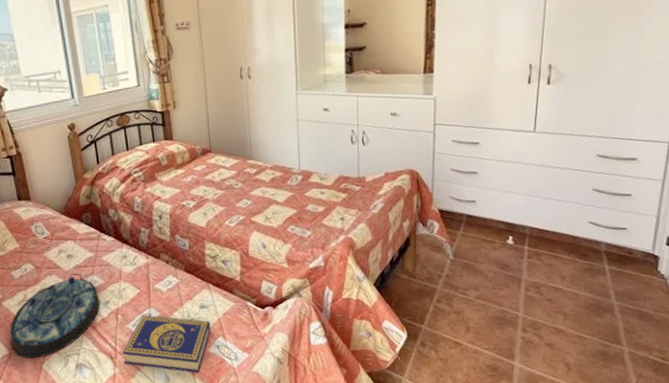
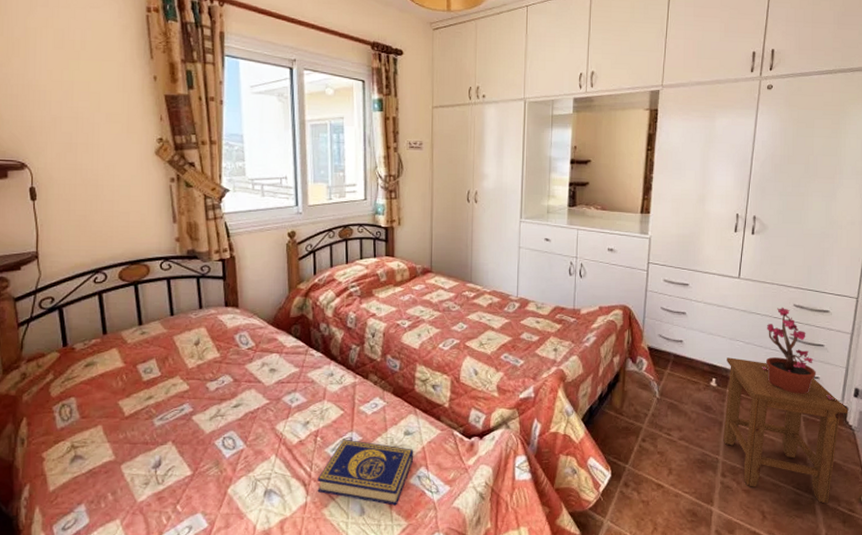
serving tray: present [9,273,101,359] -> none [195,388,300,481]
stool: none [522,214,660,353] -> present [723,357,849,504]
potted plant: none [563,158,647,251] -> present [762,307,837,401]

